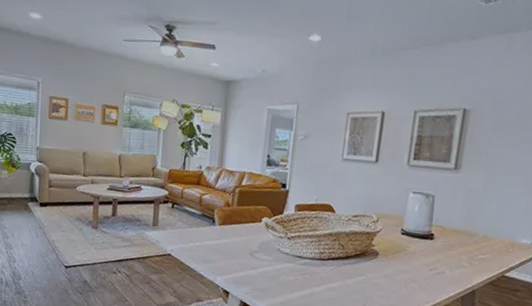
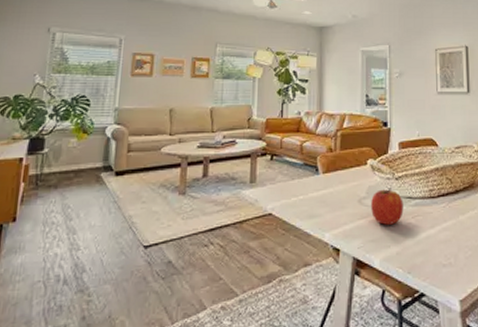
apple: none [261,246,293,278] -> present [371,188,404,225]

